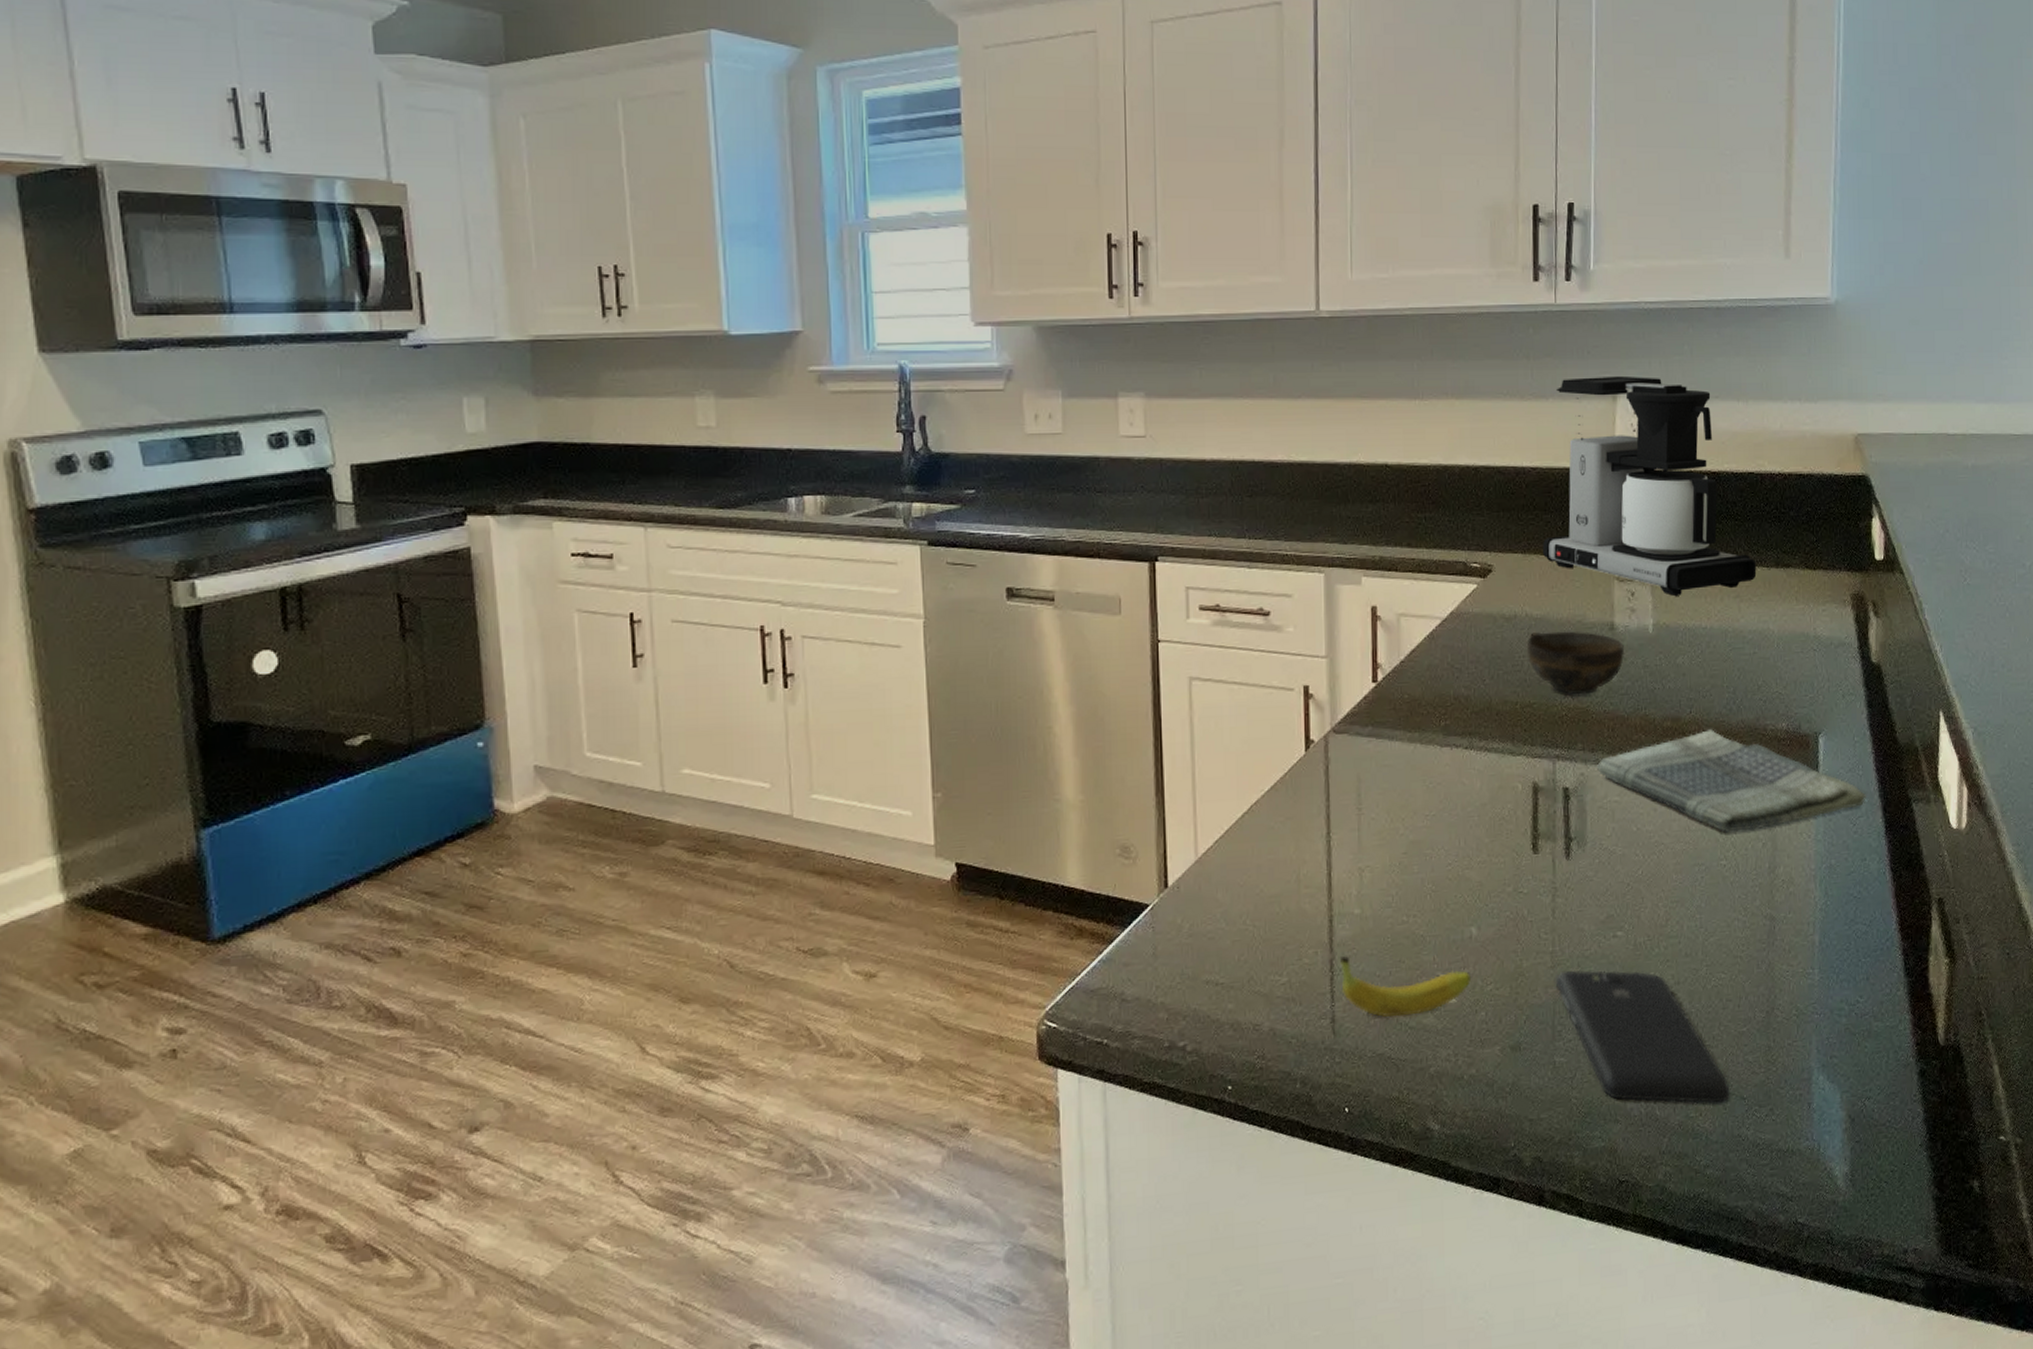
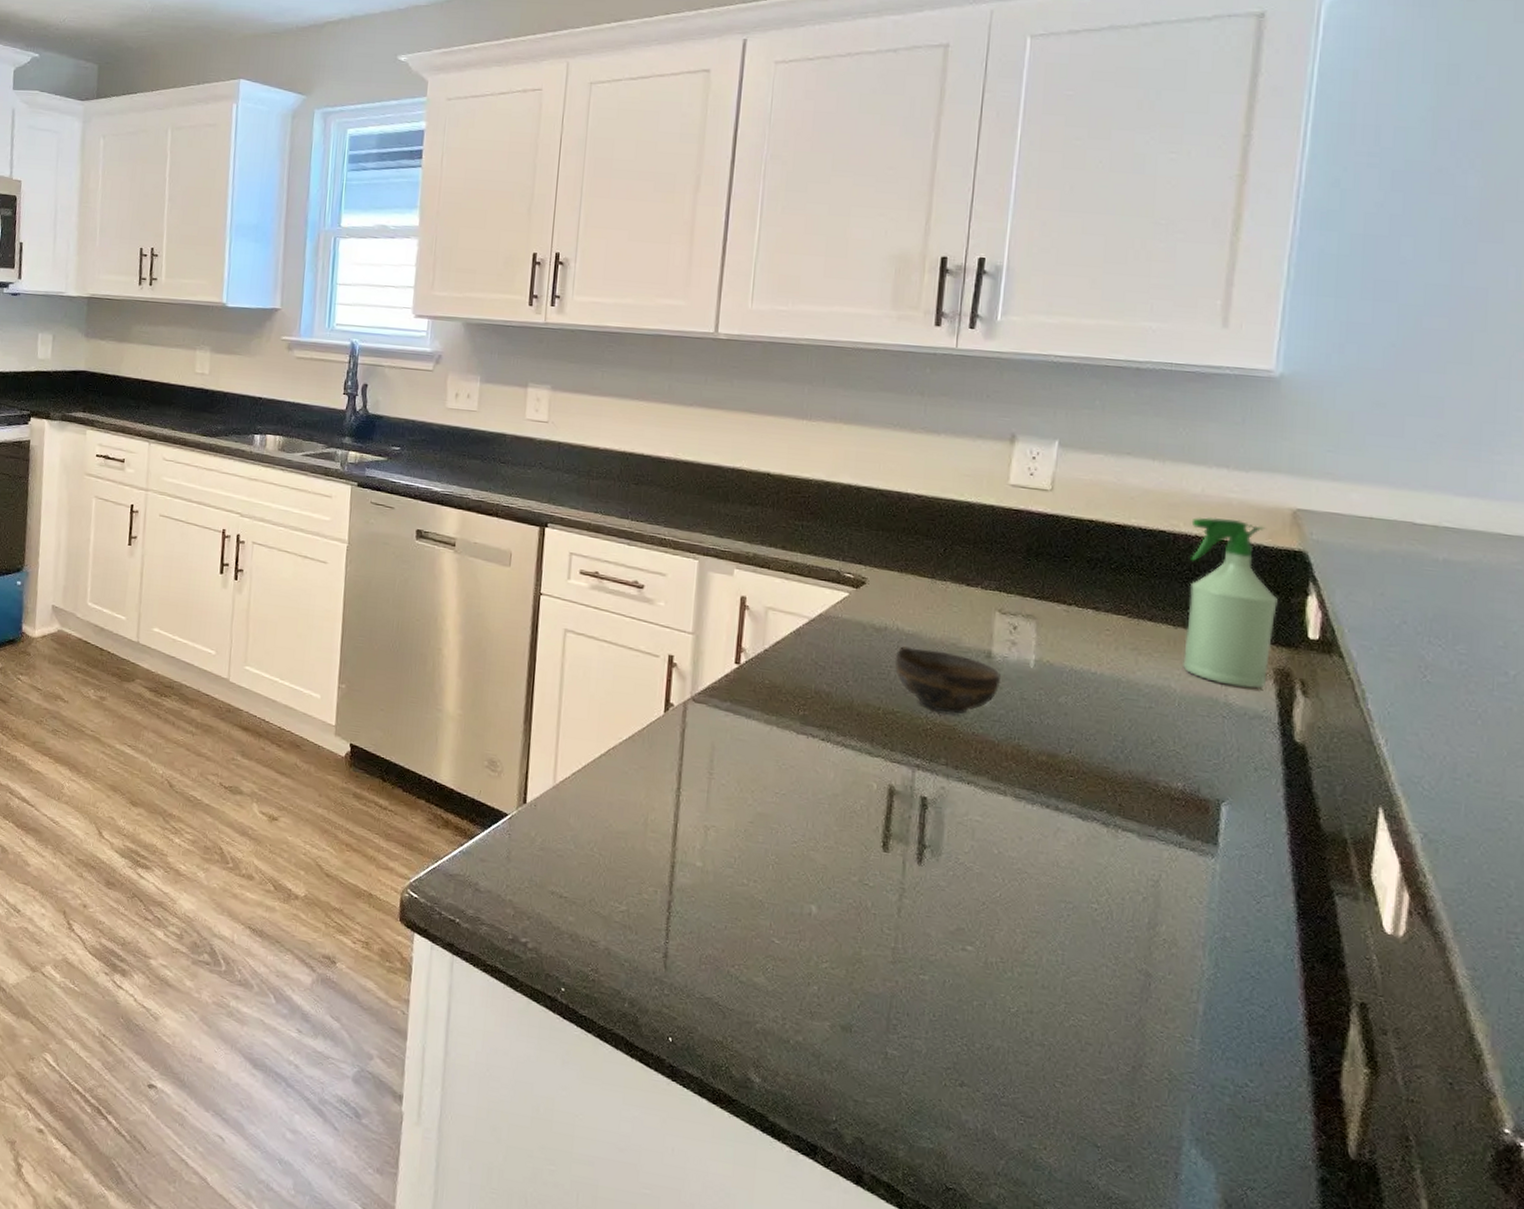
fruit: present [1340,956,1472,1017] -> none [676,901,807,972]
coffee maker: present [1543,375,1757,596] -> none [921,418,1161,640]
smartphone: present [1555,970,1730,1103] -> none [894,969,1082,1144]
dish towel: present [1596,728,1866,833] -> none [958,771,1276,886]
spray bottle: none [1774,451,1849,618] -> present [1183,517,1278,689]

